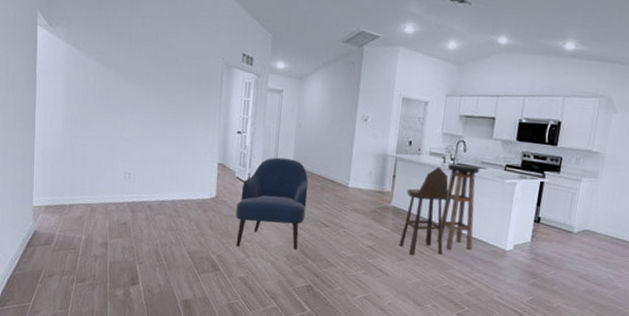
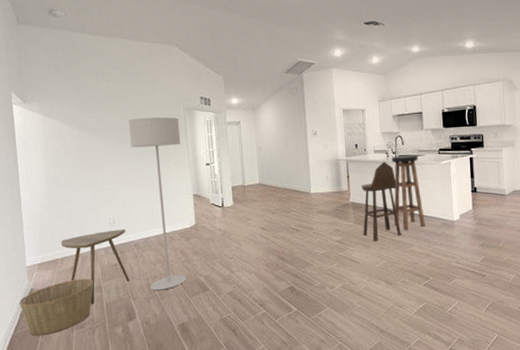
basket: none [22,229,100,282] -> present [19,278,94,336]
side table: none [72,184,141,261] -> present [61,229,130,305]
floor lamp: none [157,65,215,261] -> present [128,117,187,291]
armchair: present [235,157,309,250] -> none [215,178,278,265]

